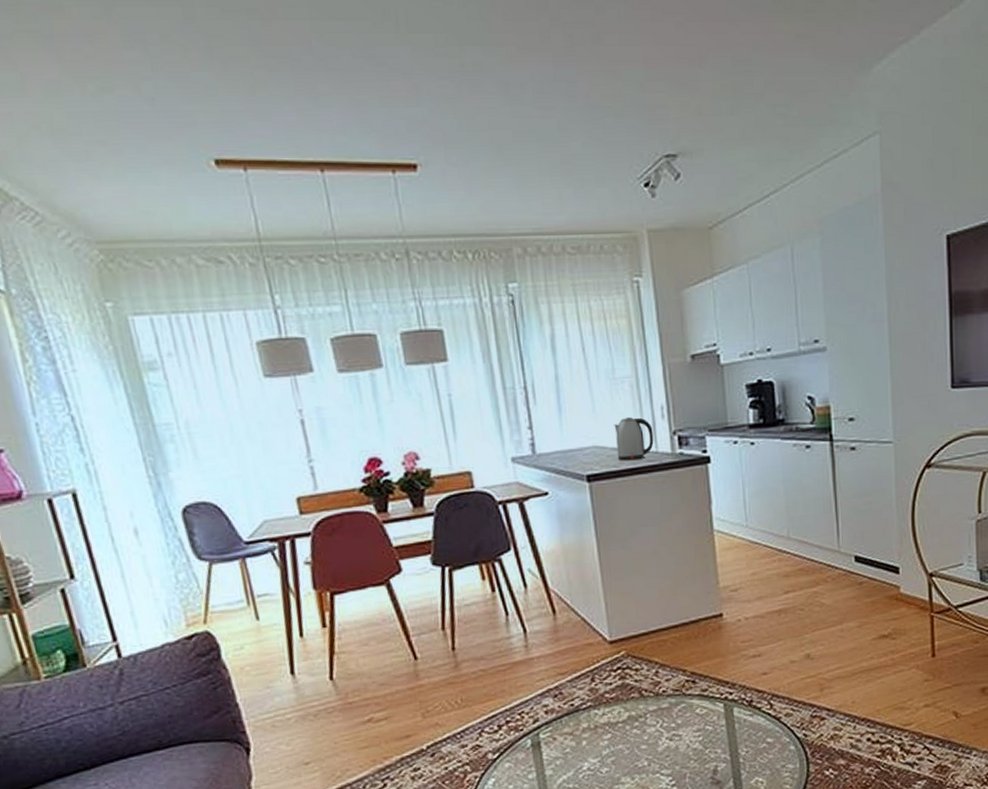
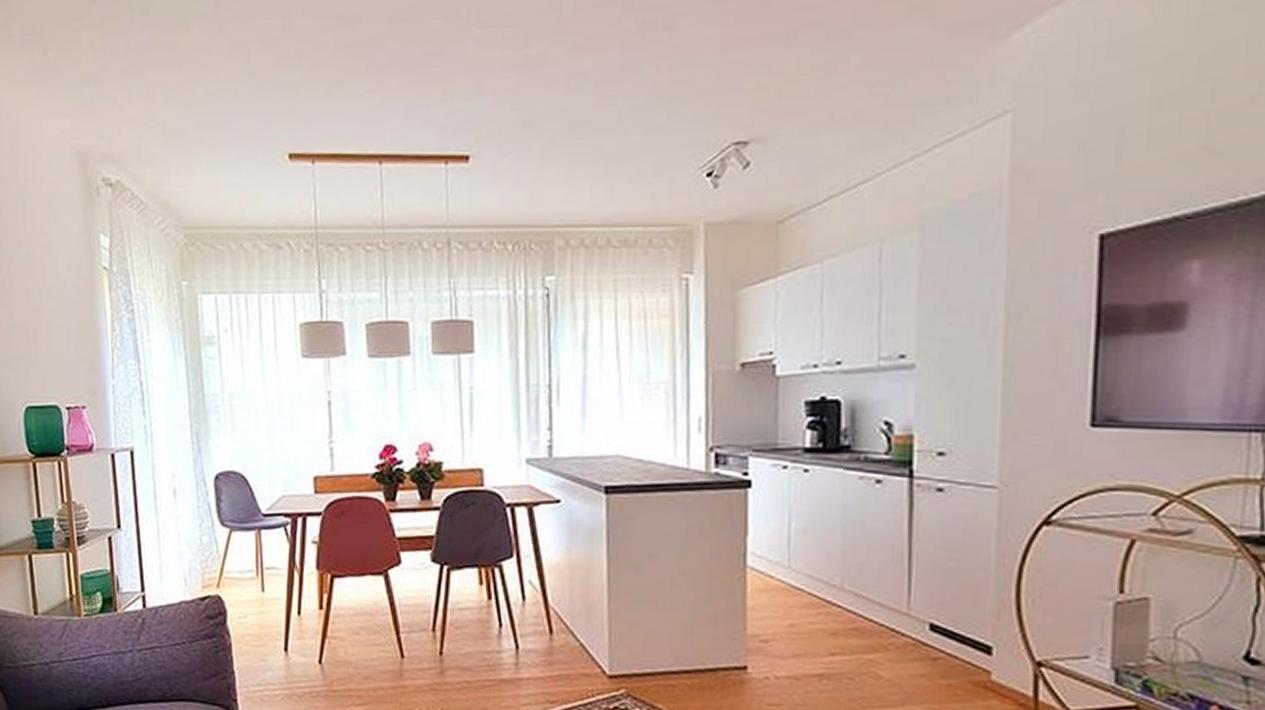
kettle: present [614,416,654,461] -> none [642,426,686,476]

